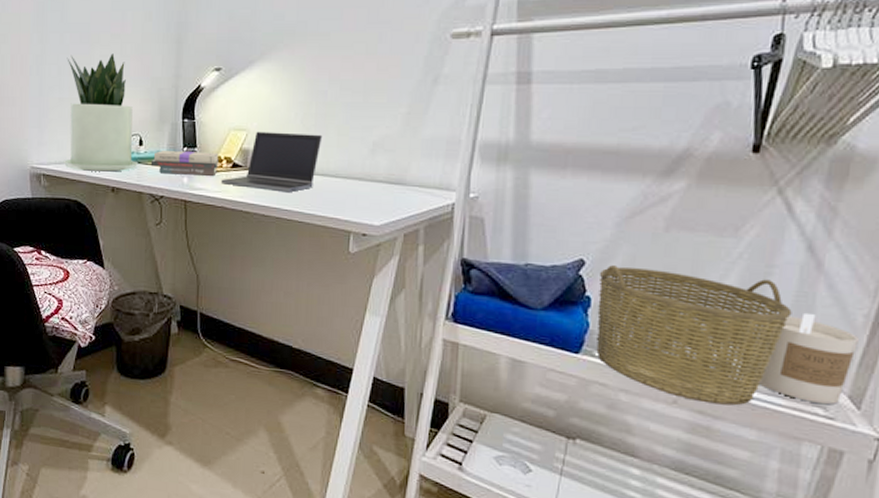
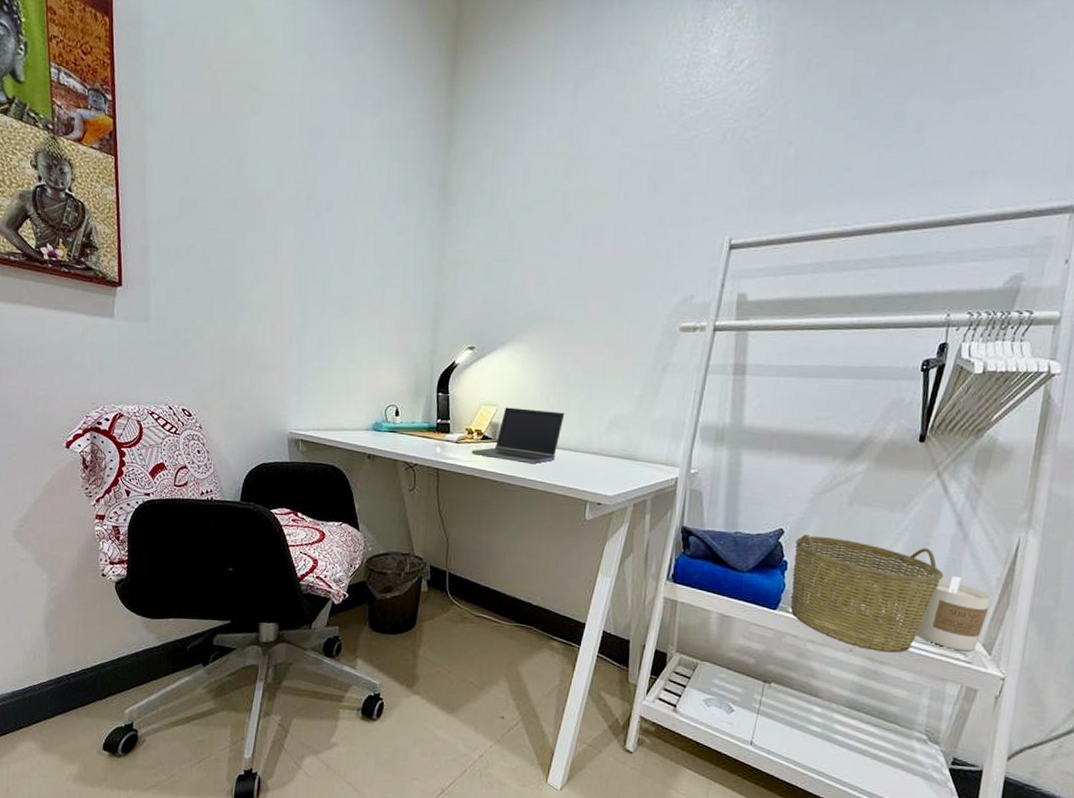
planter: present [63,53,139,172] -> none [321,327,395,440]
books: present [150,150,219,176] -> none [406,421,470,447]

